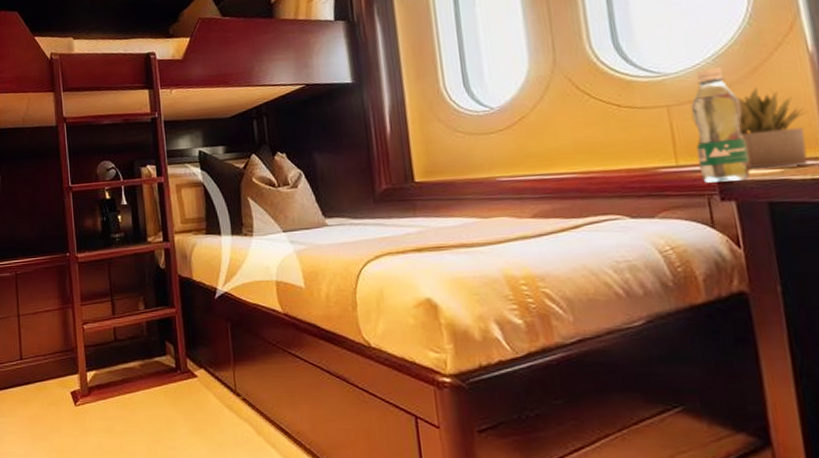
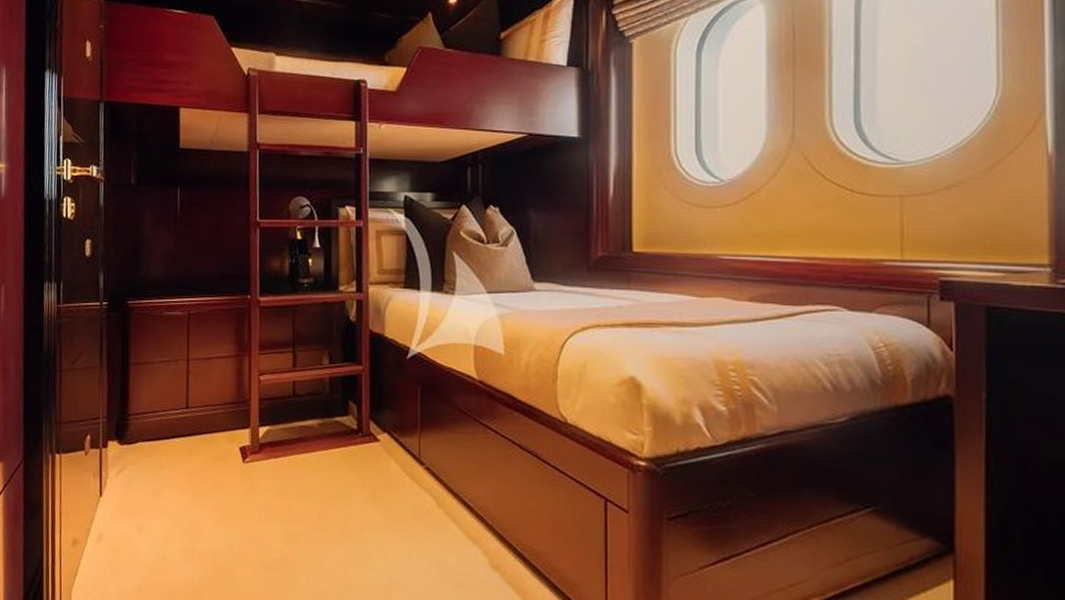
bottle: present [690,67,751,184] -> none [922,161,975,283]
succulent plant: present [737,87,808,169] -> none [968,185,1037,272]

